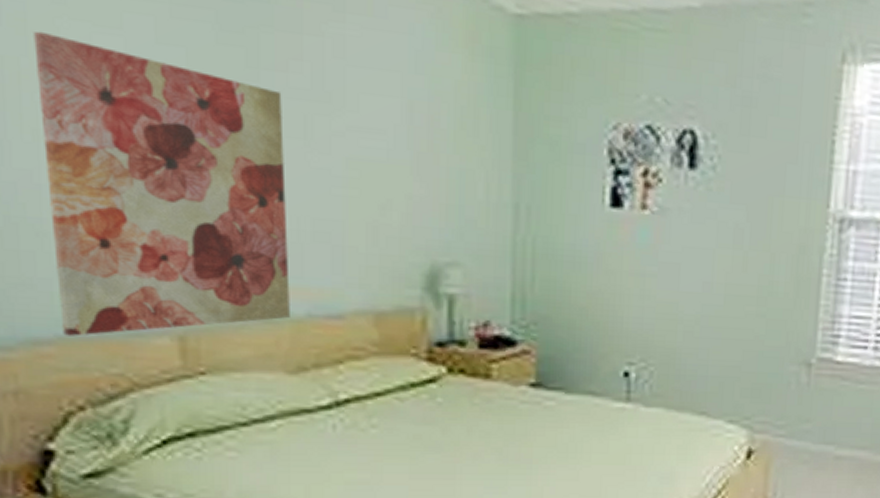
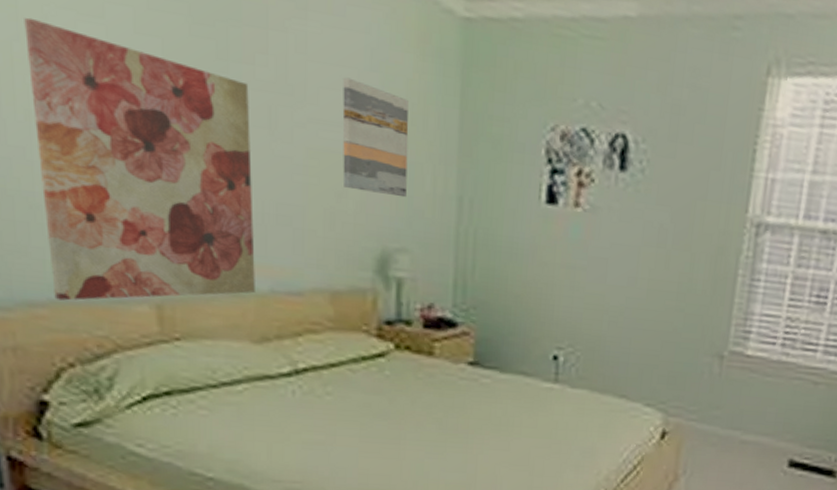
wall art: none [385,81,458,207] -> present [342,77,409,198]

